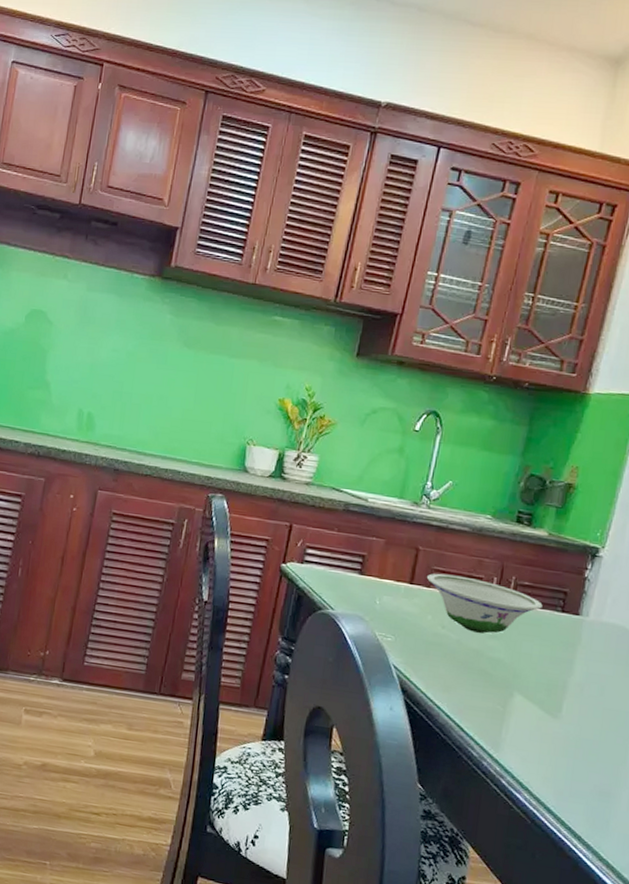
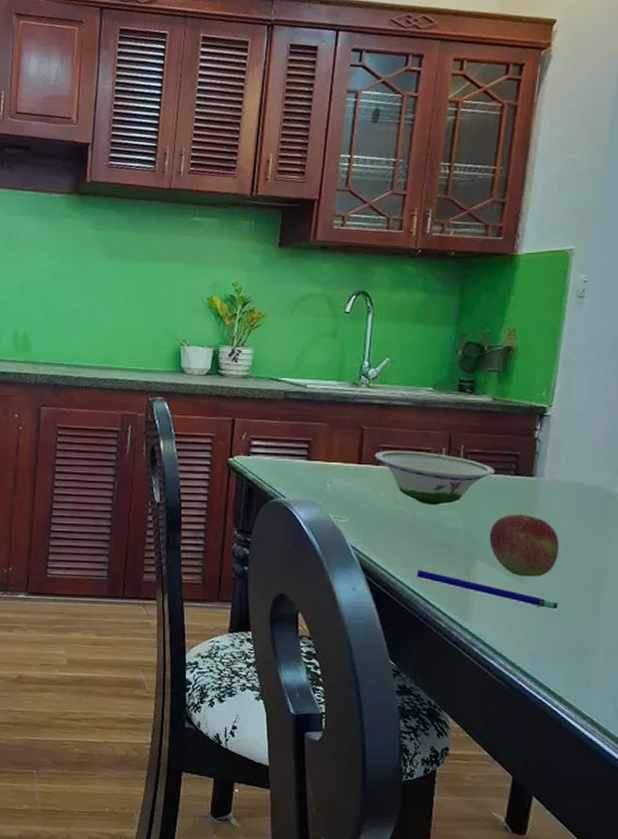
pen: none [454,696,588,750] -> present [416,570,558,610]
fruit: none [528,650,597,716] -> present [489,513,559,577]

